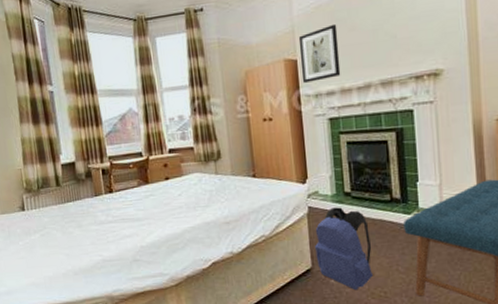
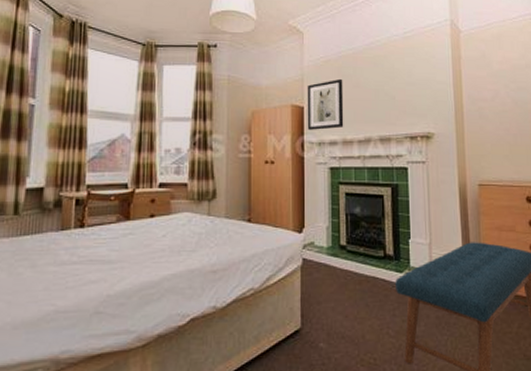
backpack: present [315,207,373,291] -> none [306,261,364,356]

